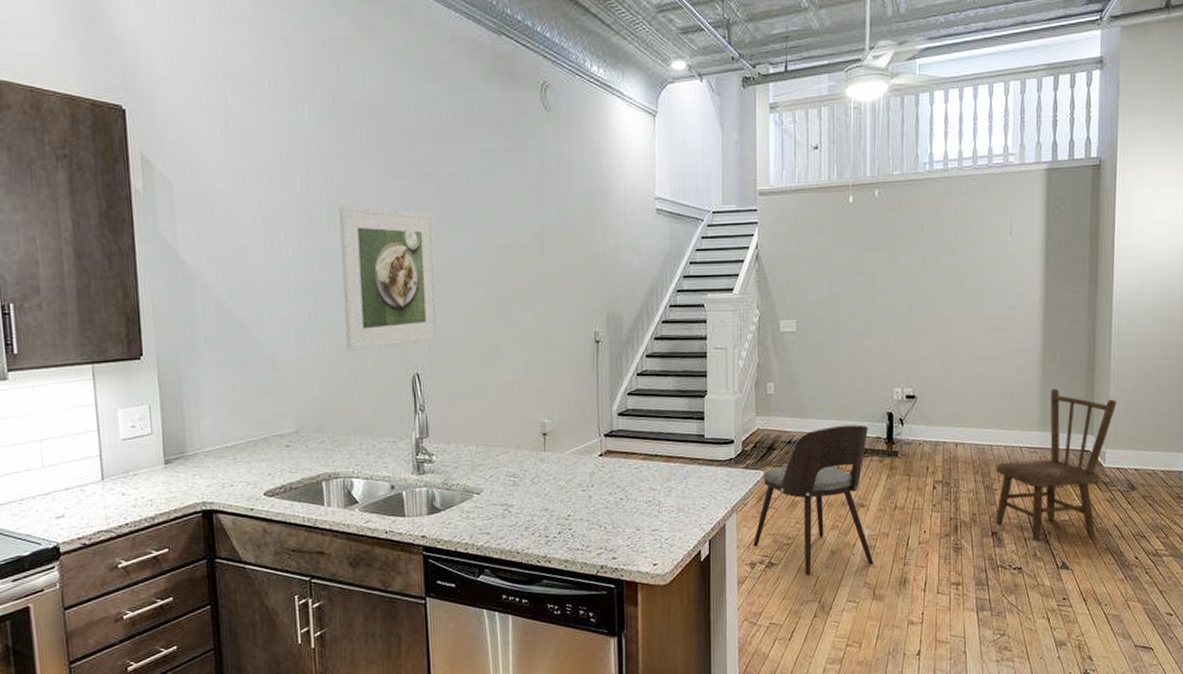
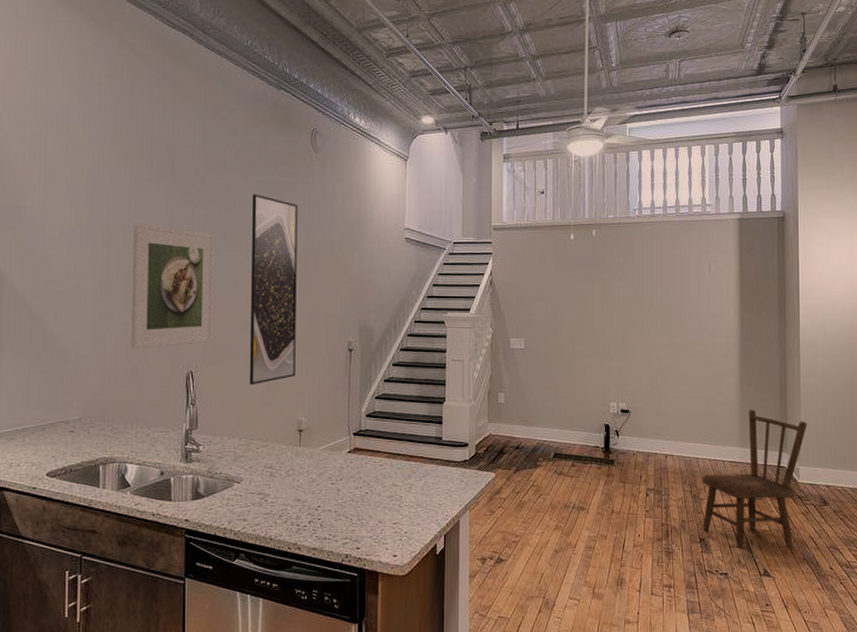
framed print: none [474,164,536,387] -> present [249,194,298,386]
dining chair: present [753,424,873,576] -> none [484,434,593,572]

